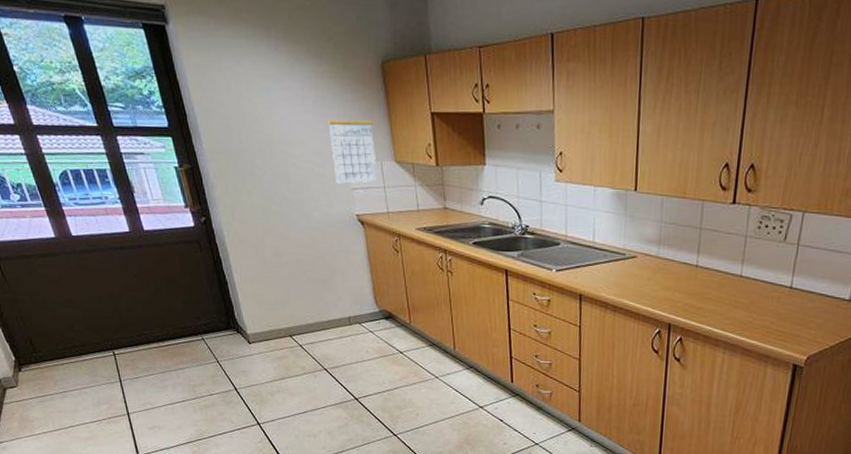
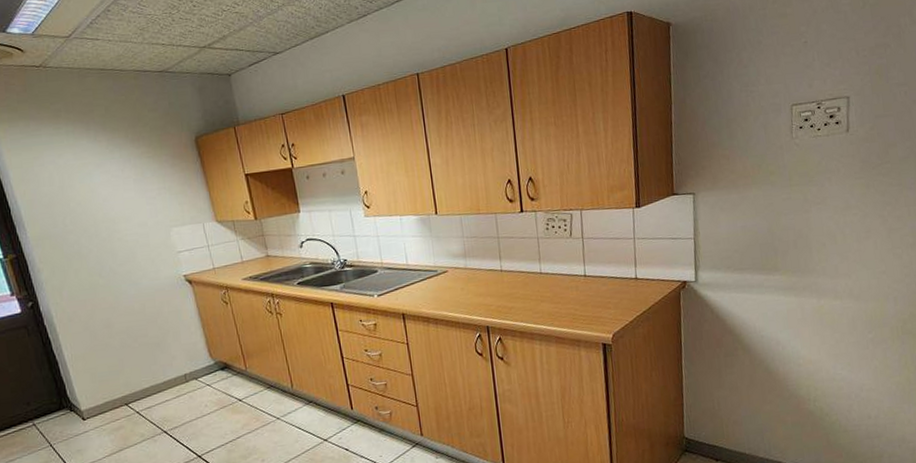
calendar: present [328,119,378,184] -> none [149,188,202,250]

